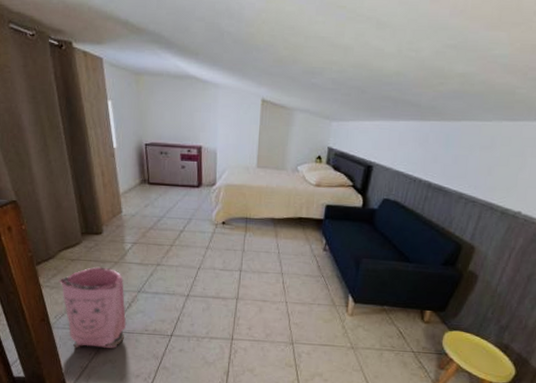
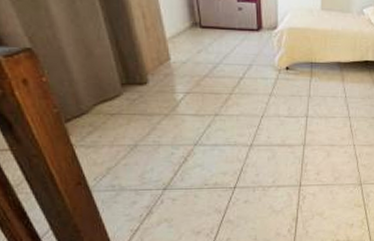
bag: present [58,266,126,349] -> none [96,120,182,211]

